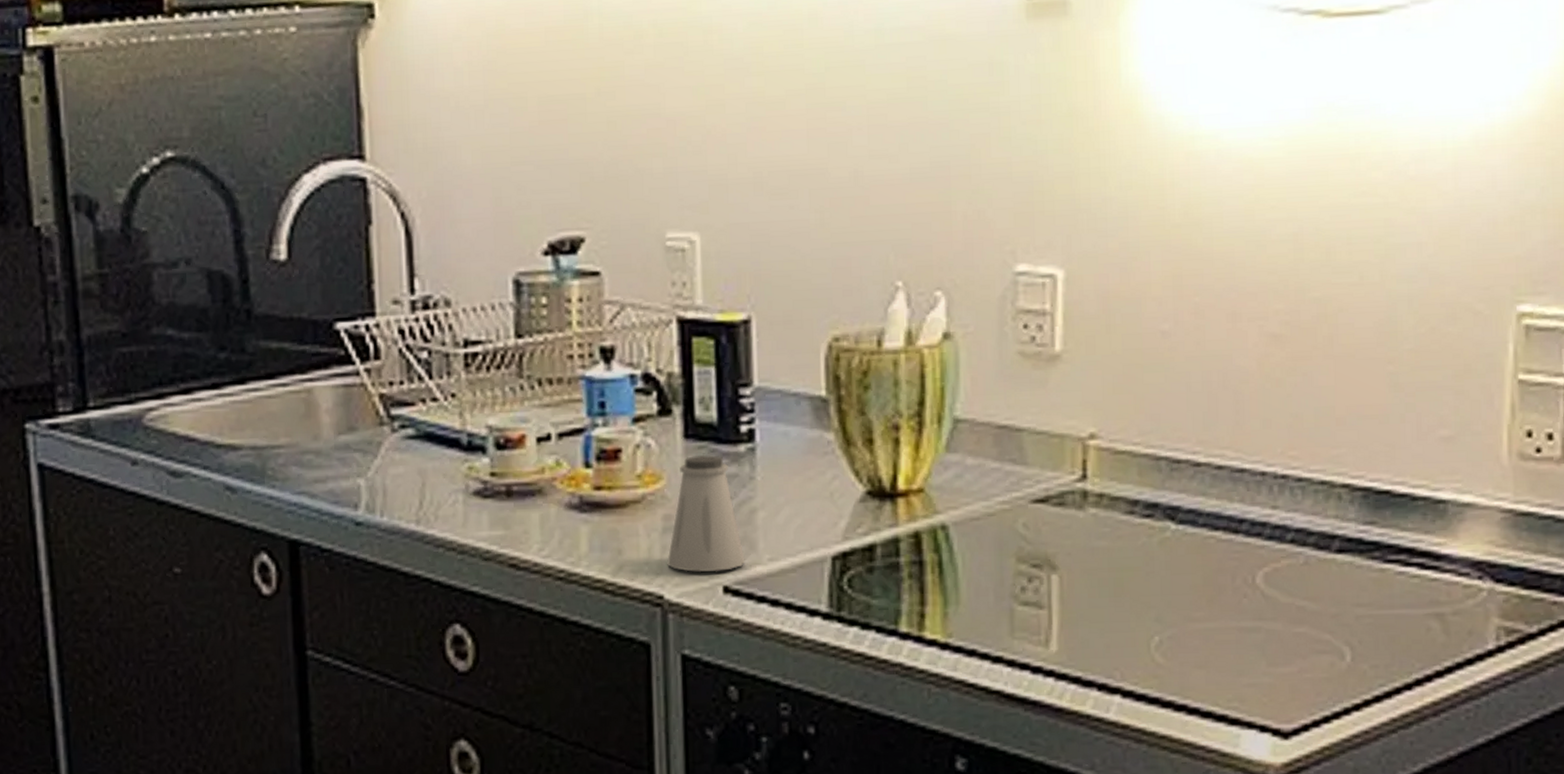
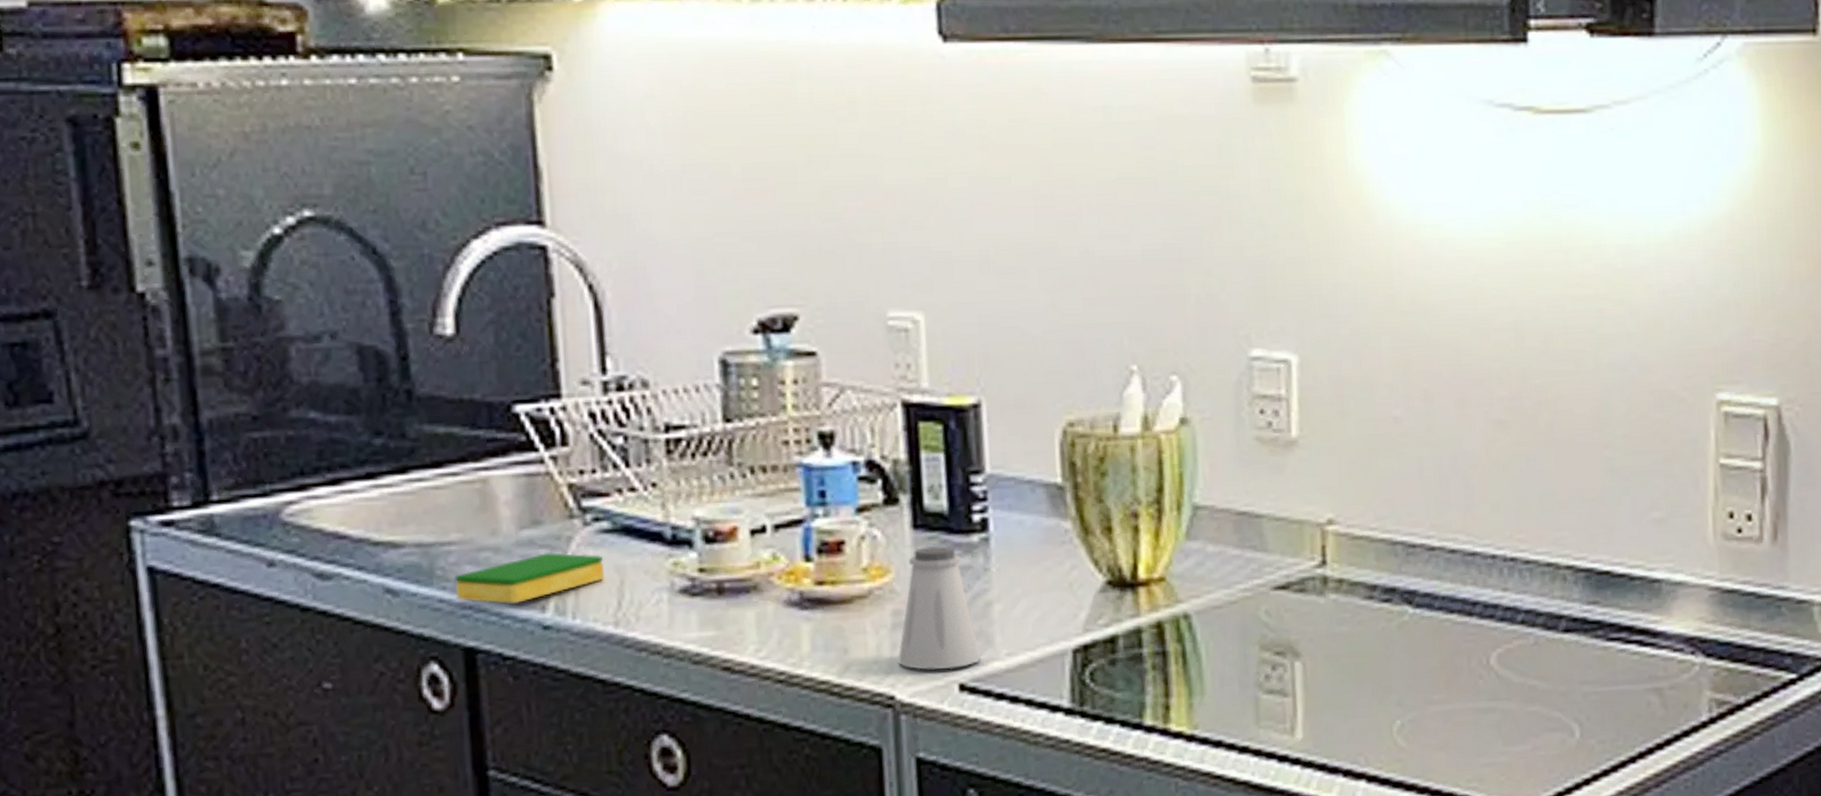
dish sponge: none [282,456,409,503] -> present [454,553,605,605]

